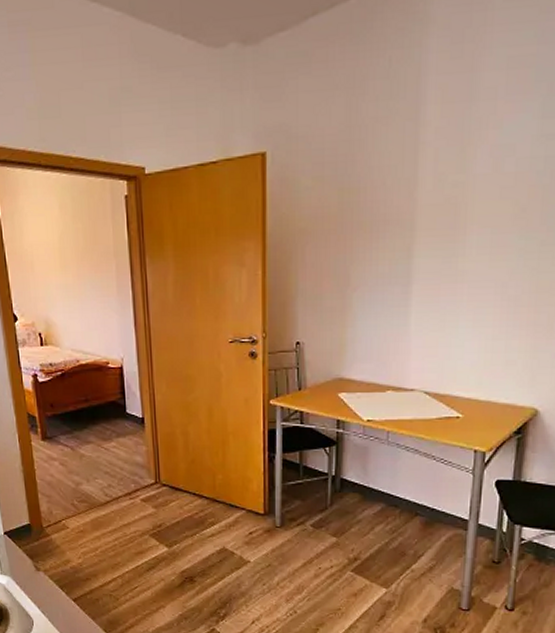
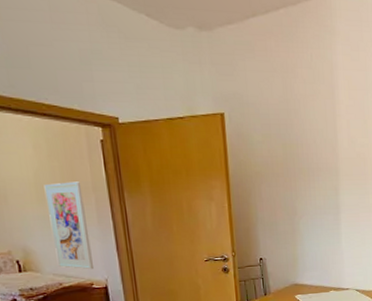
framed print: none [67,245,110,347] -> present [44,181,93,270]

